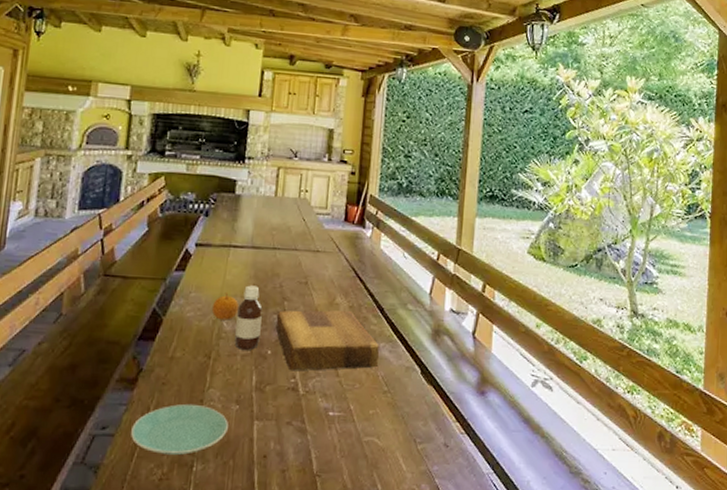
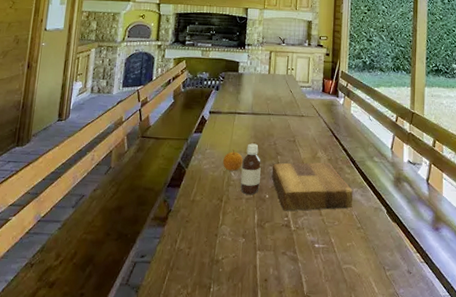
plate: present [131,403,228,456] -> none [163,237,237,279]

